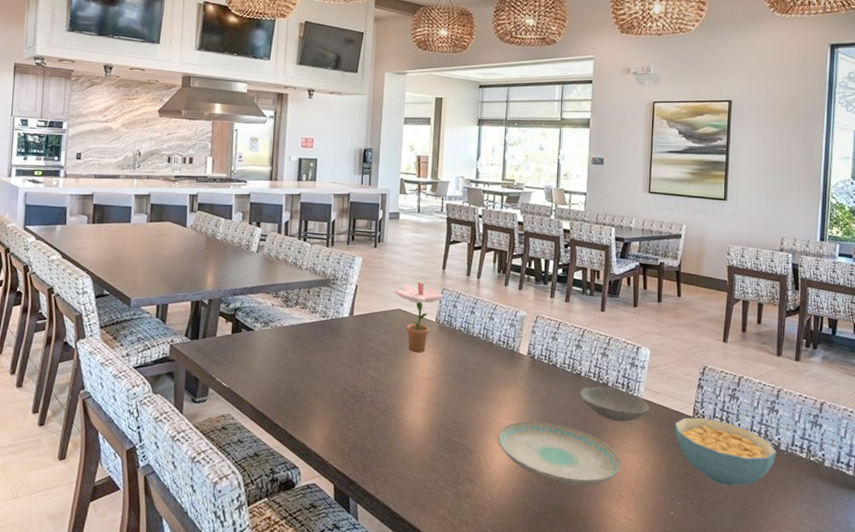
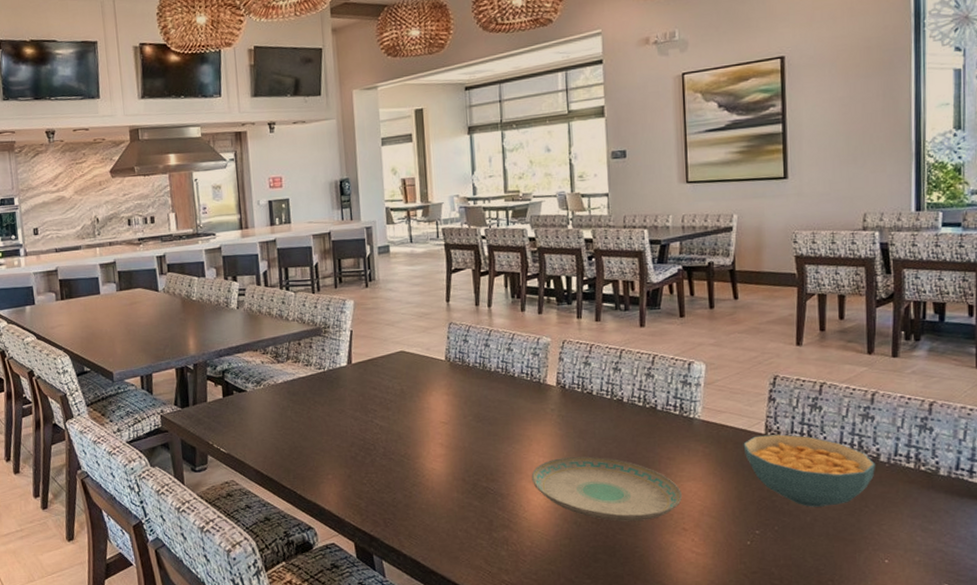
flower: present [385,259,443,353] -> none [380,298,451,396]
bowl: present [580,386,649,422] -> none [623,411,710,448]

